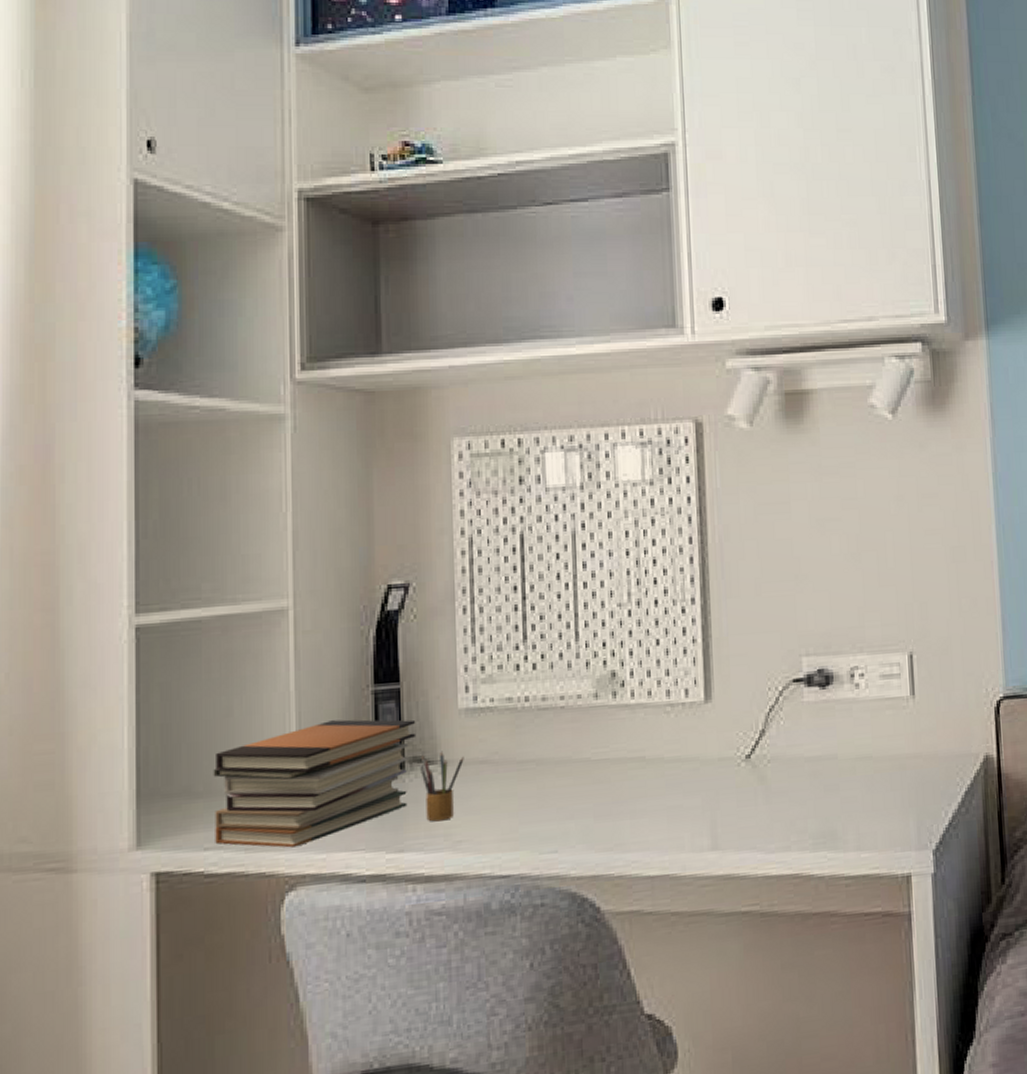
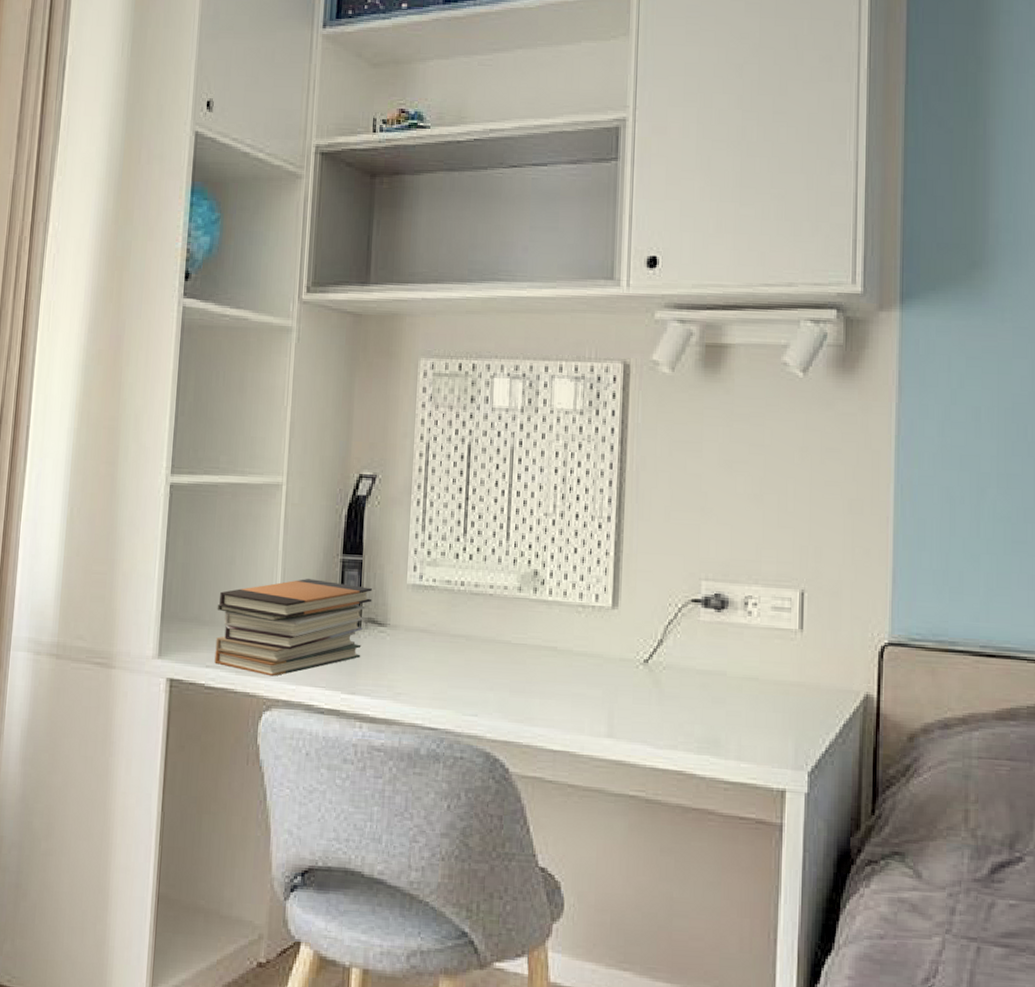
pencil box: present [419,751,464,822] -> none [372,616,408,674]

